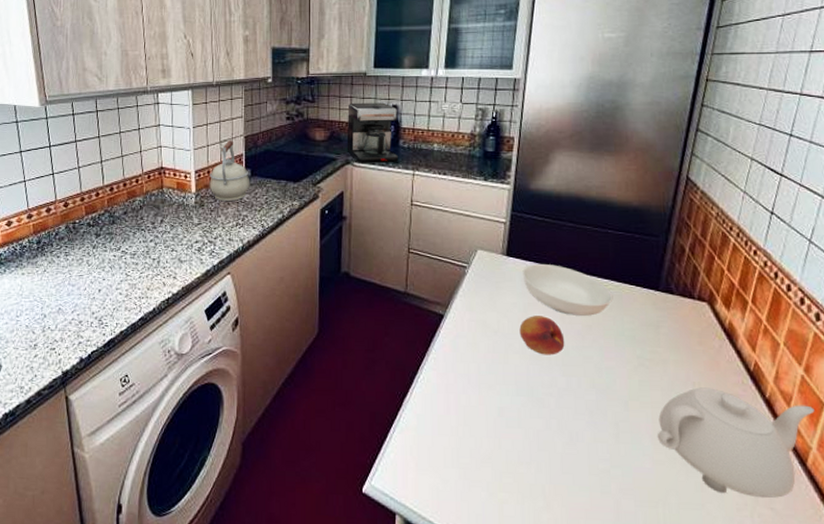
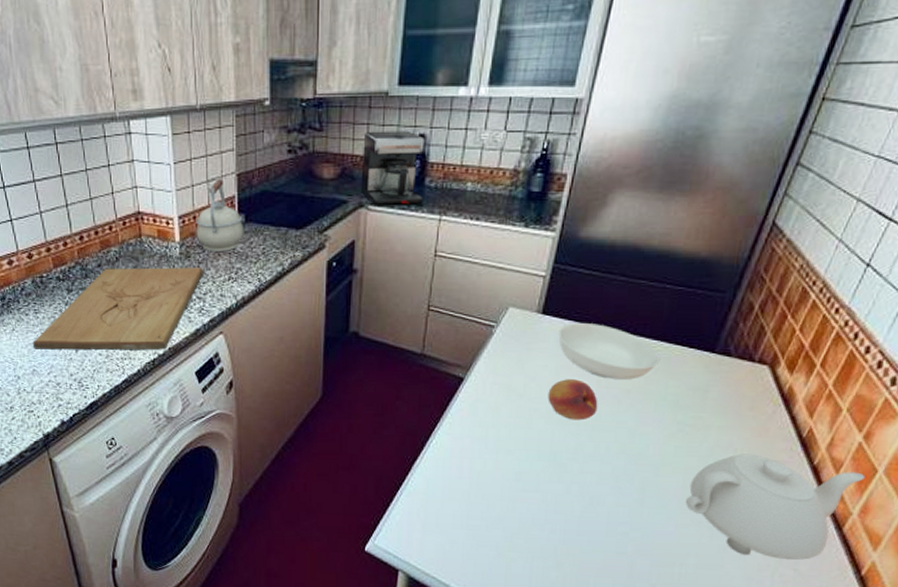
cutting board: none [60,214,215,290] -> present [32,267,203,350]

